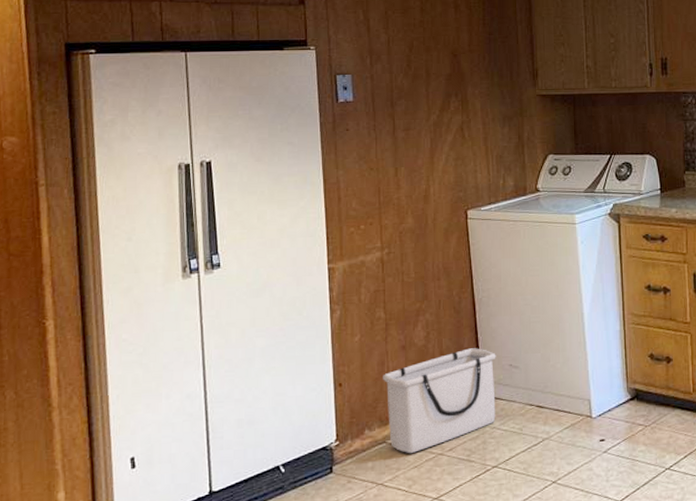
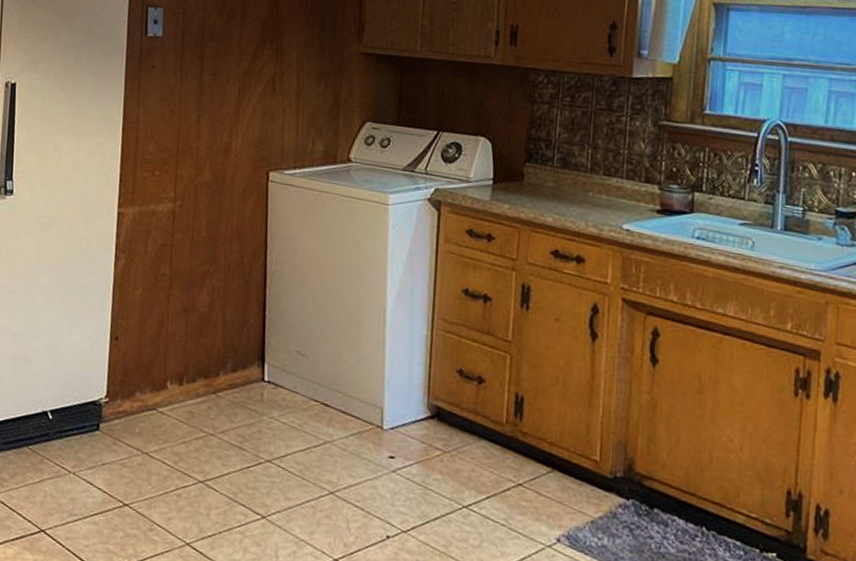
storage bin: present [383,348,496,454] -> none [160,324,283,428]

